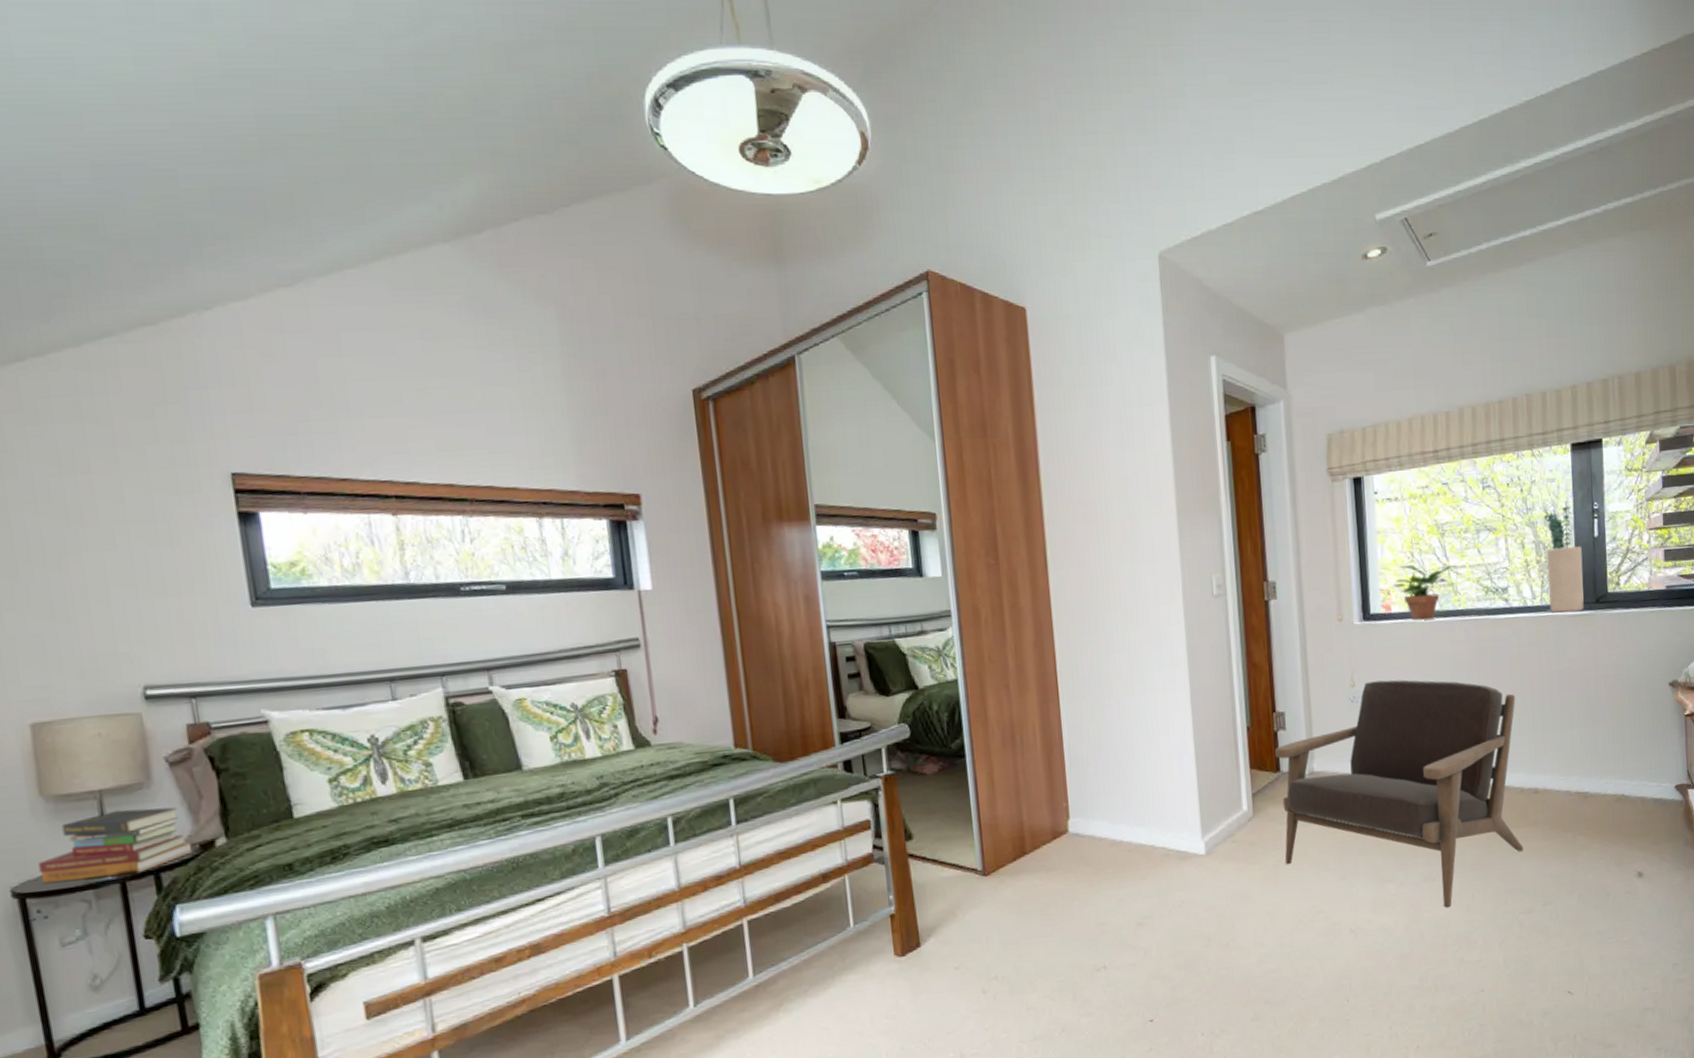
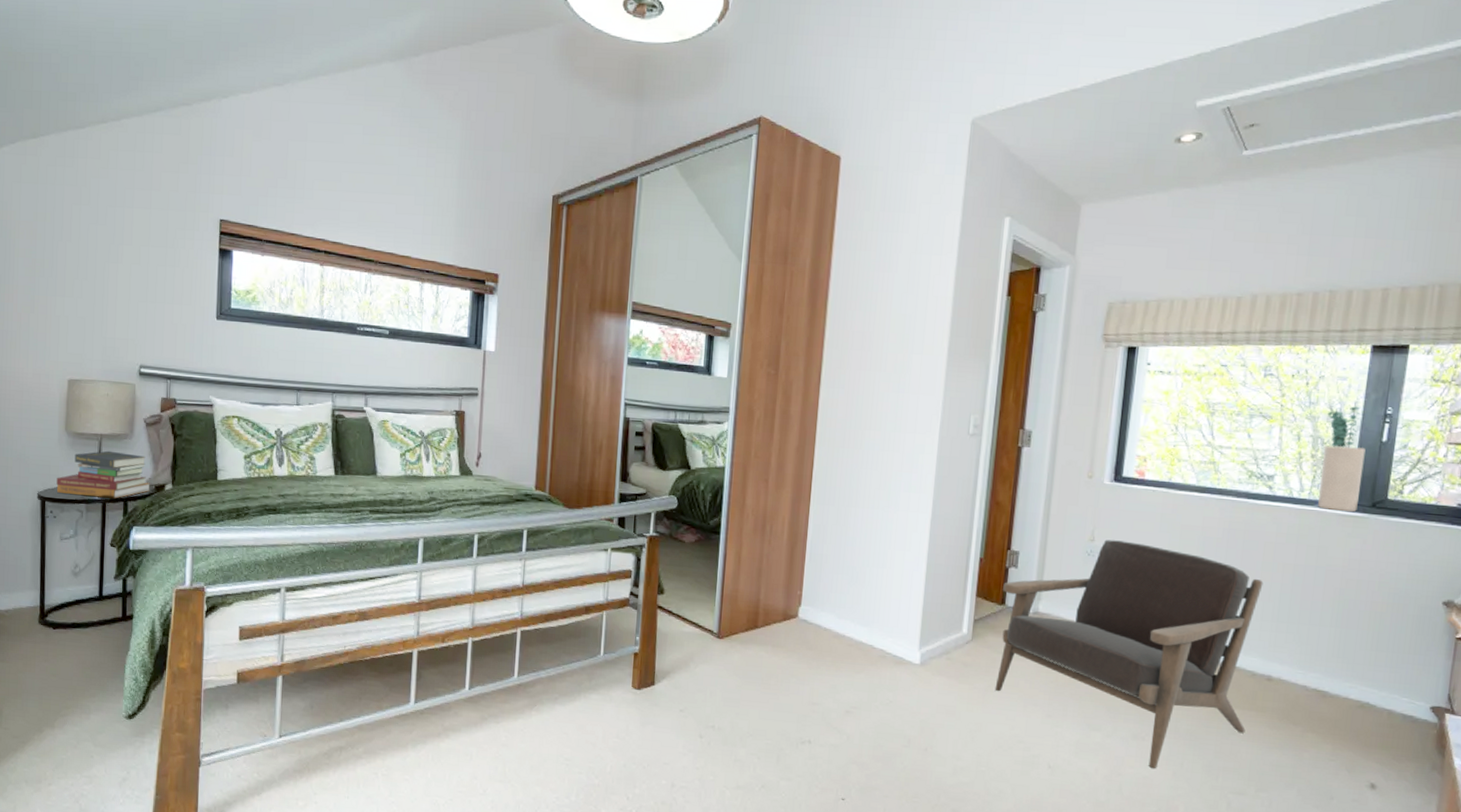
potted plant: present [1395,564,1455,621] -> none [1153,436,1220,493]

